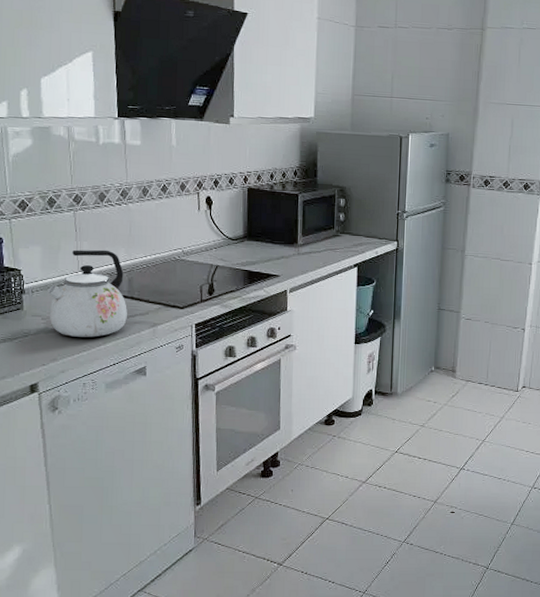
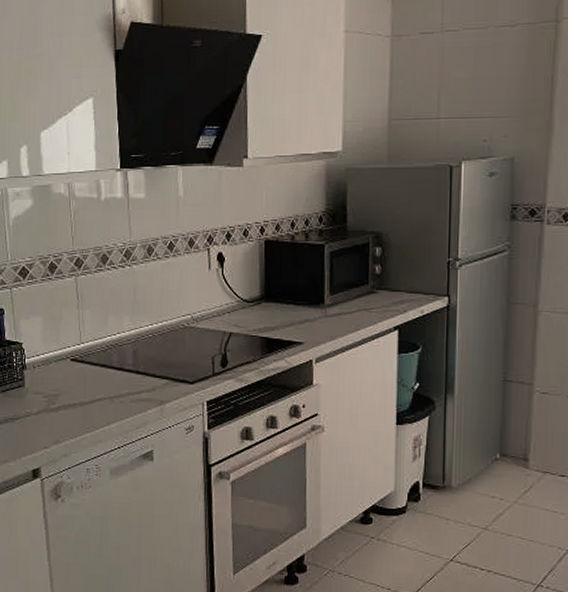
kettle: present [47,249,127,337] -> none [49,318,132,417]

